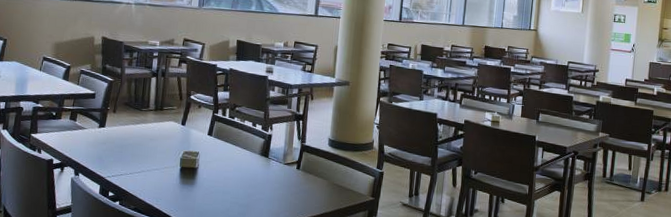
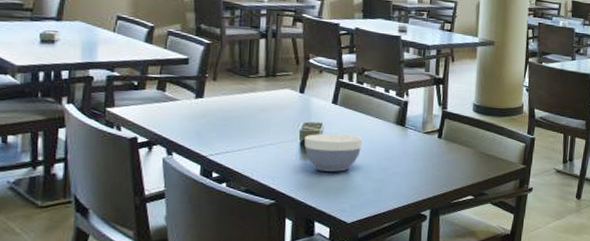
bowl: none [183,161,232,196] -> present [304,133,363,172]

